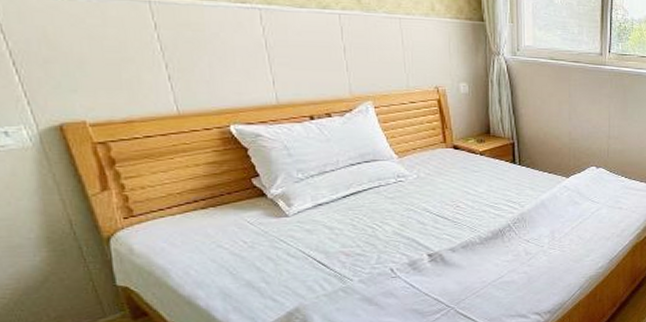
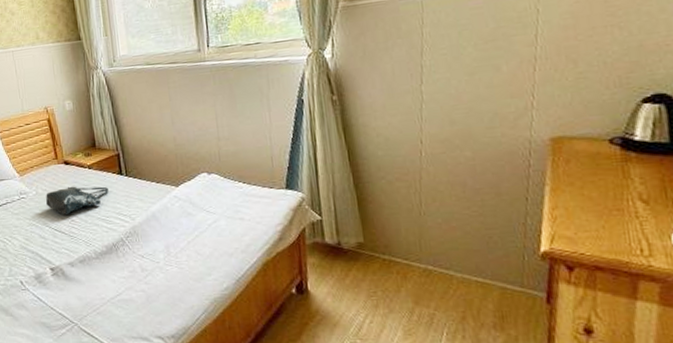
tote bag: none [429,172,499,200] -> present [46,186,109,215]

